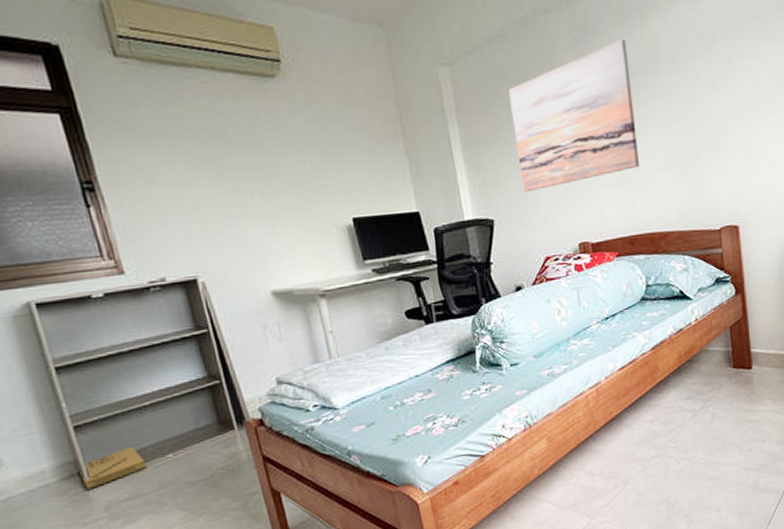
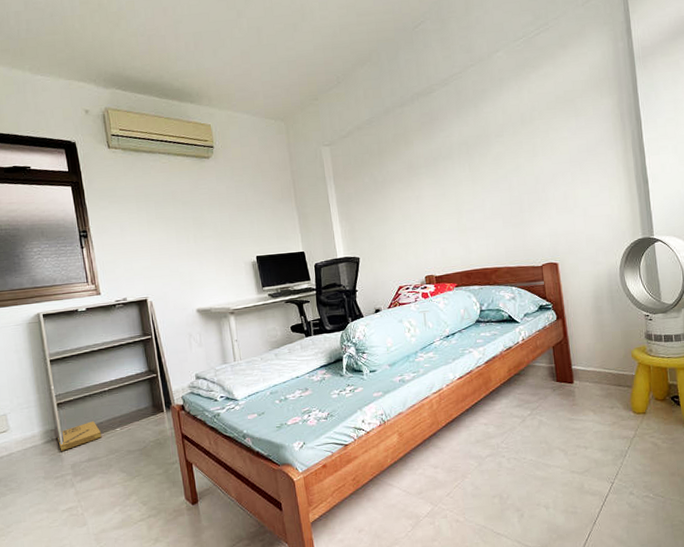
wall art: present [509,39,639,193] -> none [373,122,474,237]

